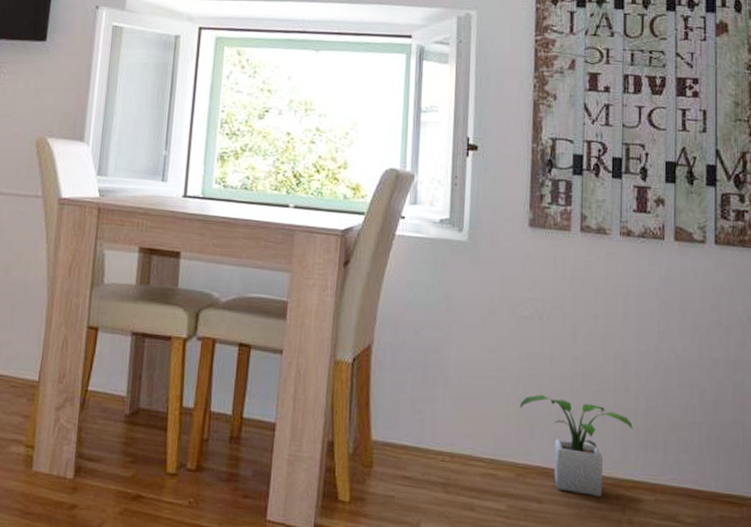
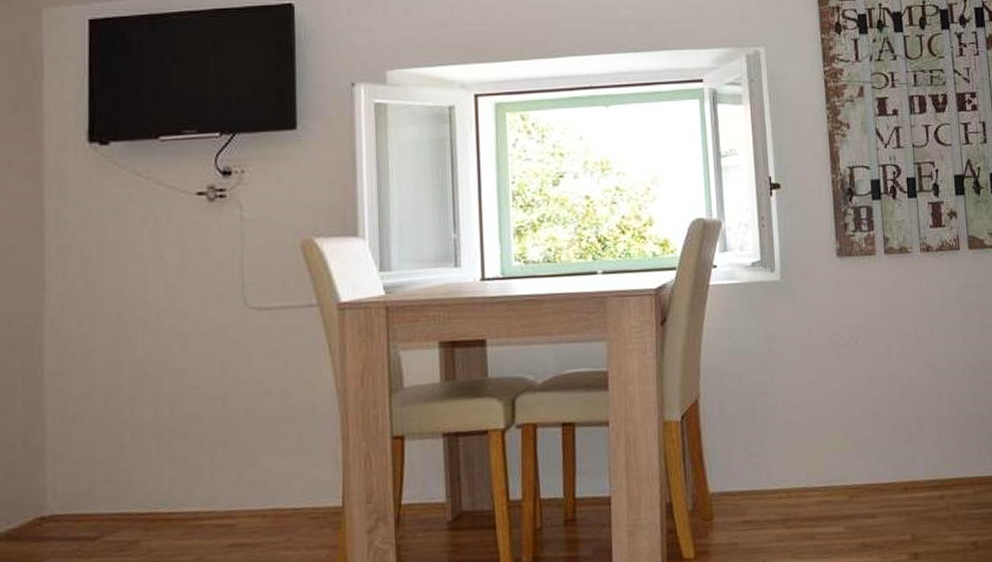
potted plant: present [519,394,633,497] -> none [846,415,949,502]

